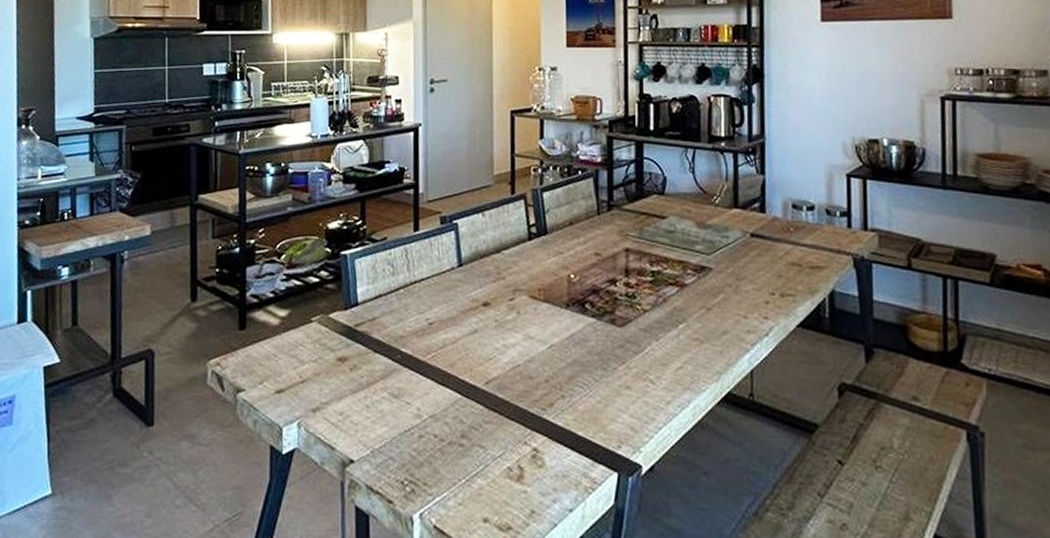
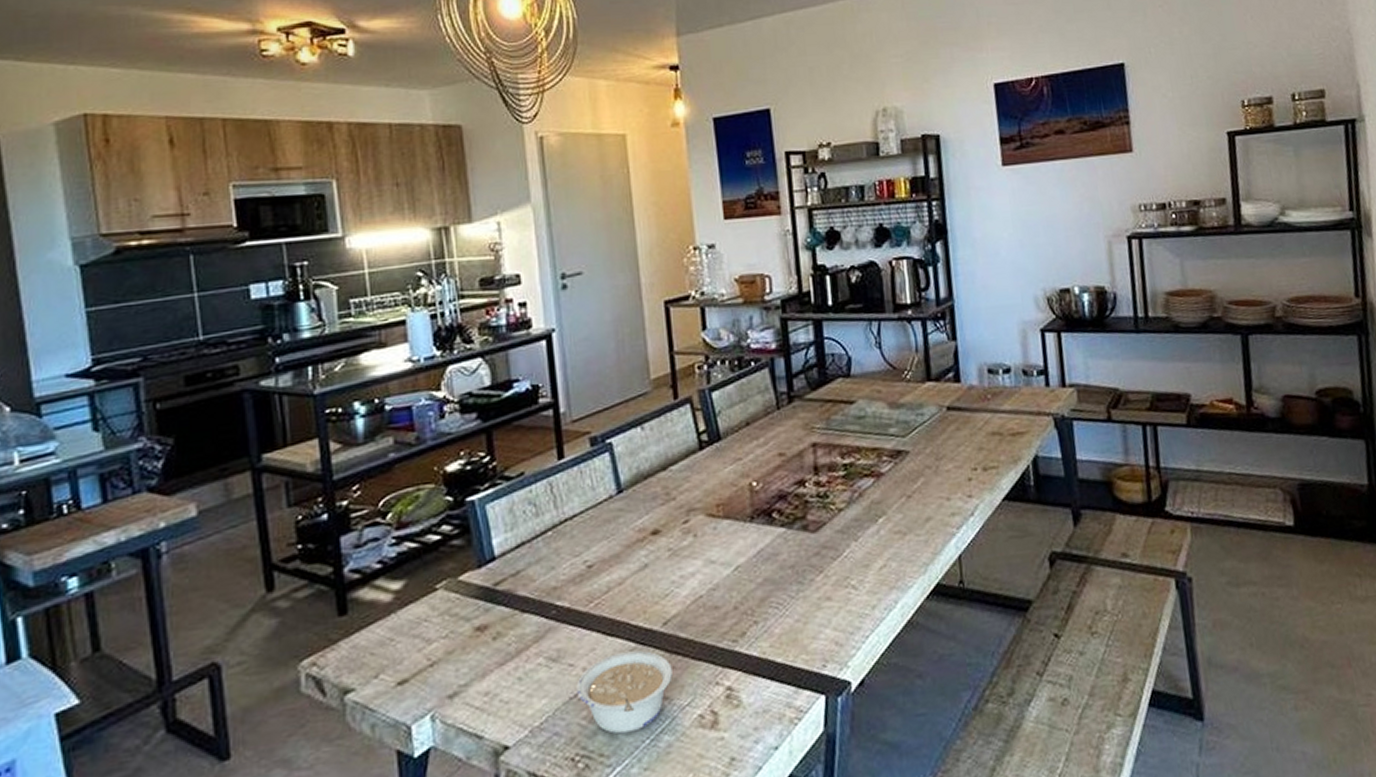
legume: none [410,401,489,470] -> present [576,650,673,735]

